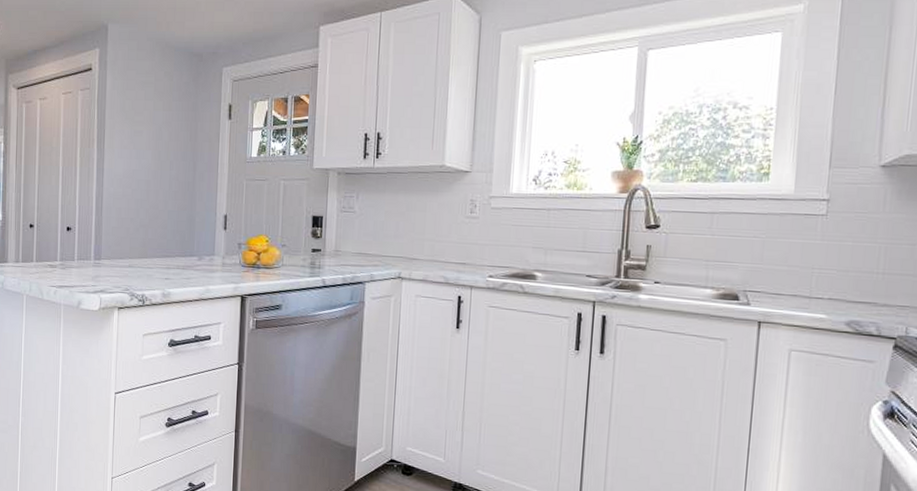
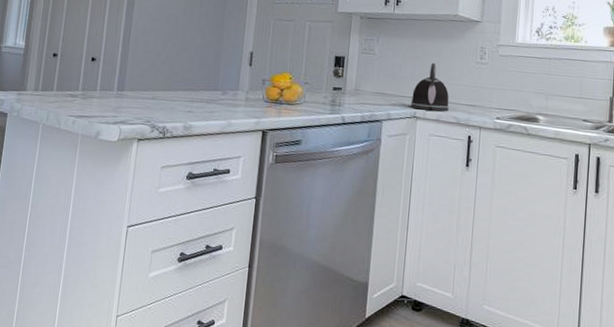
kettle: none [394,219,438,272] -> present [410,62,450,112]

